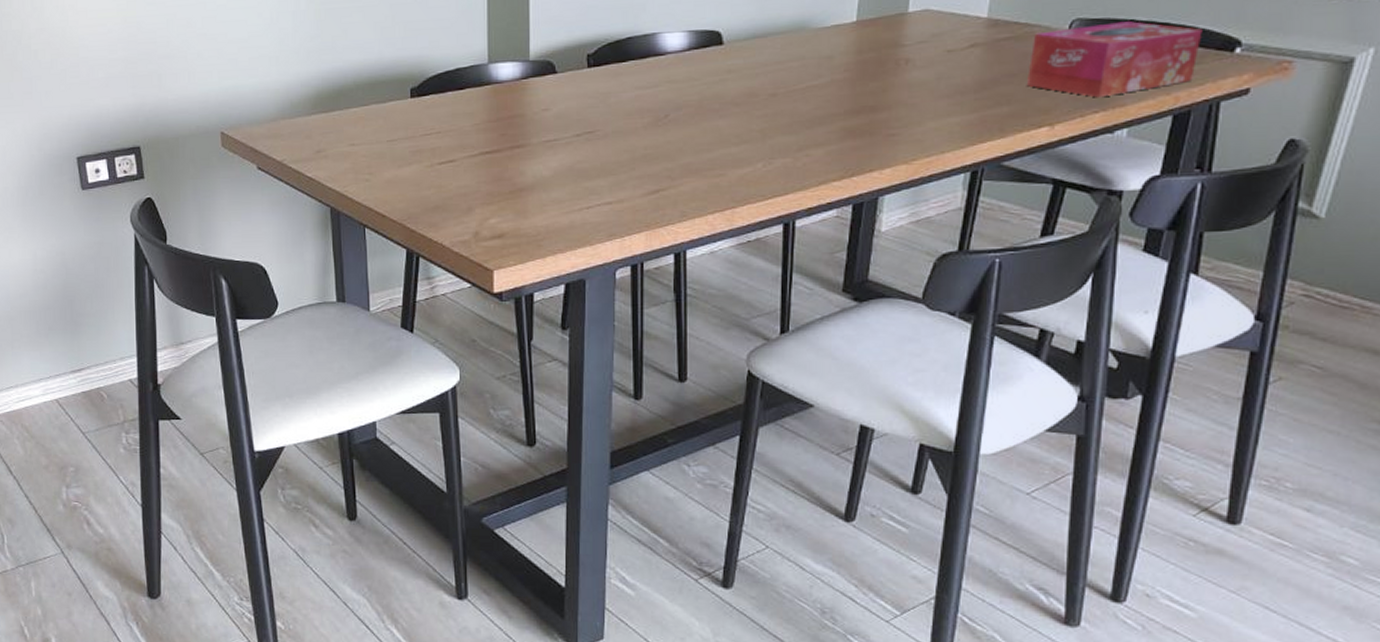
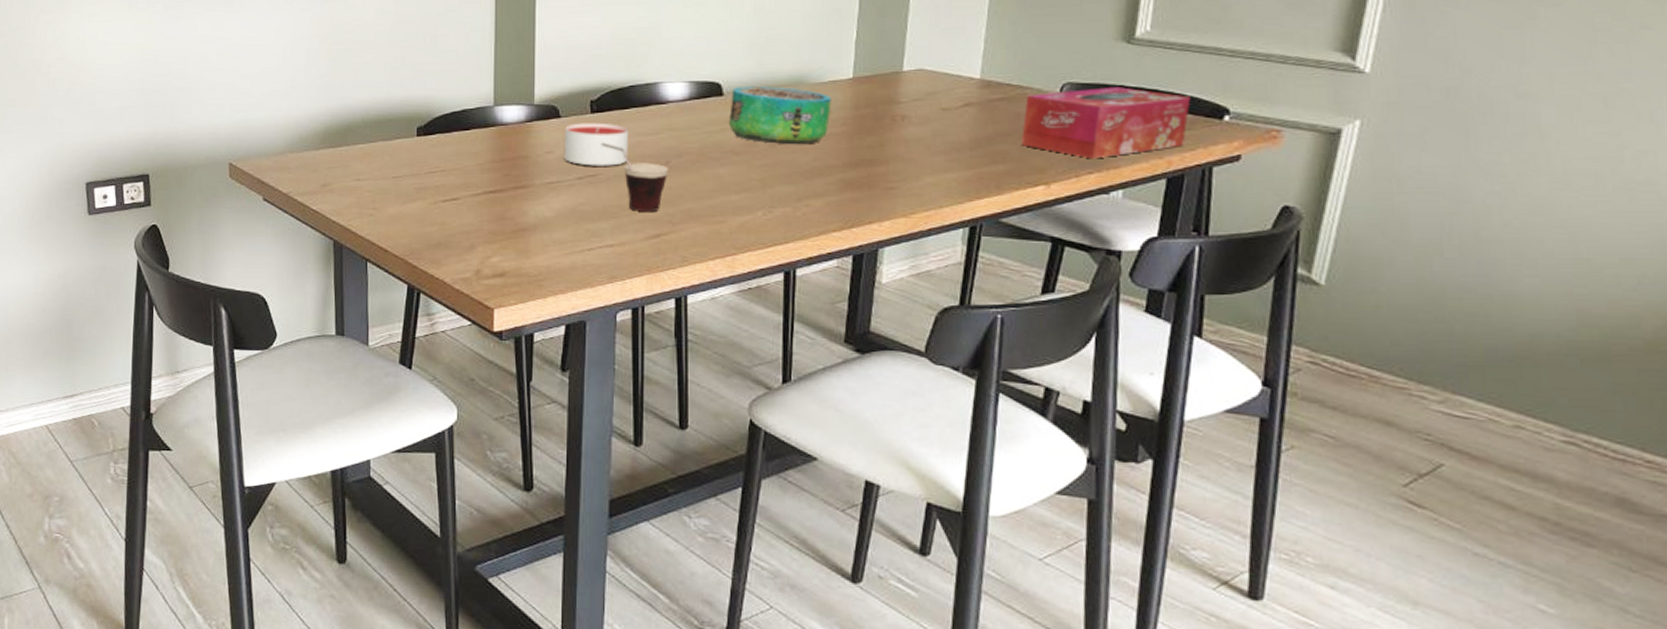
candle: none [560,77,627,123] -> present [564,123,629,166]
cup: none [598,97,668,167] -> present [601,142,669,211]
decorative bowl: none [729,33,834,94] -> present [729,86,831,145]

